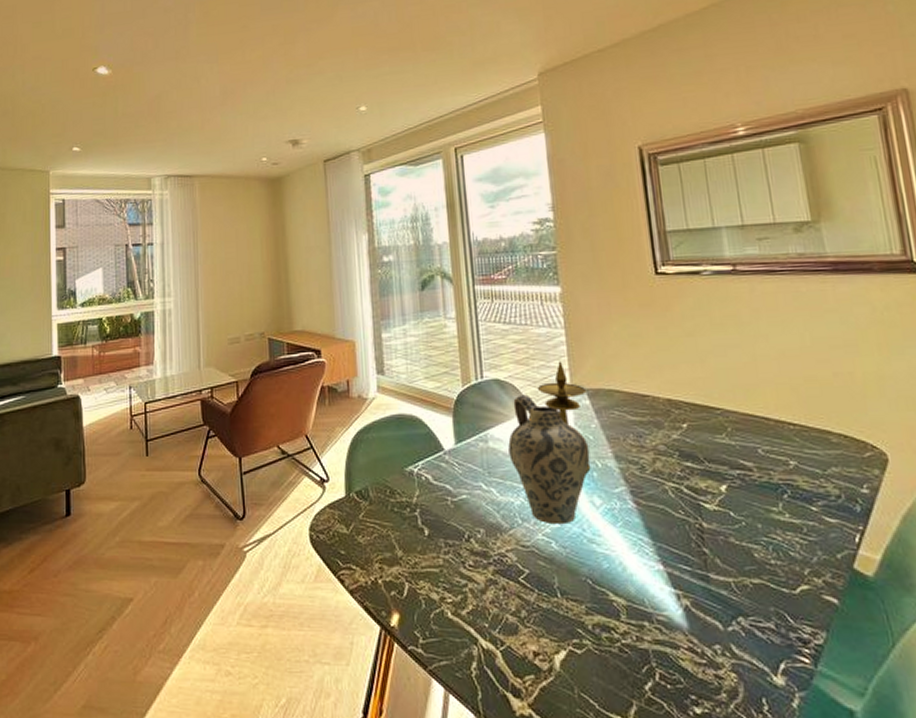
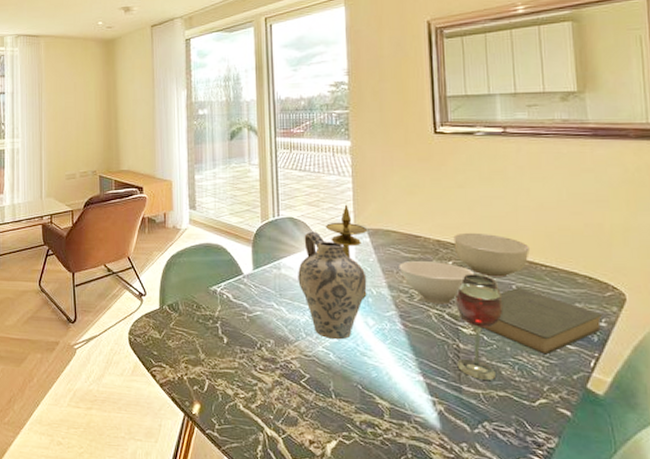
bowl: none [625,425,713,476] -> present [399,261,474,305]
bowl: none [686,388,774,440] -> present [453,232,530,277]
wineglass: none [693,437,751,565] -> present [456,274,504,380]
book: none [700,452,865,531] -> present [460,288,604,355]

